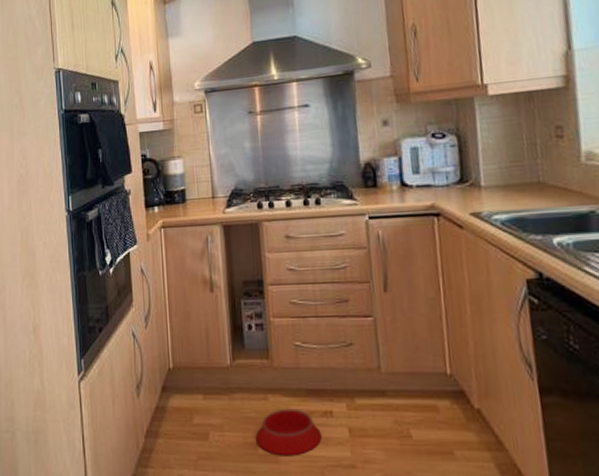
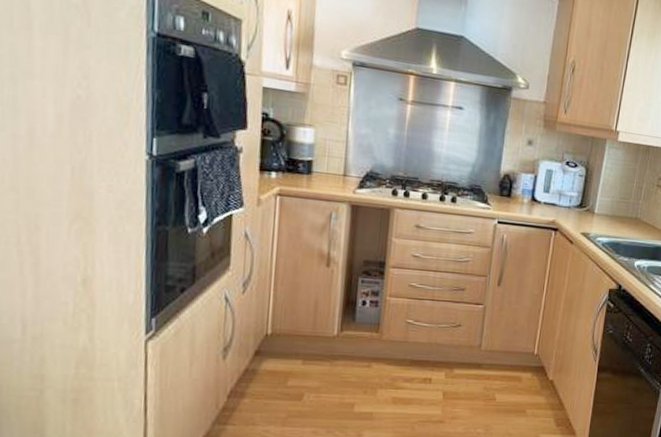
pet bowl: present [256,408,322,456] -> none [353,375,418,414]

